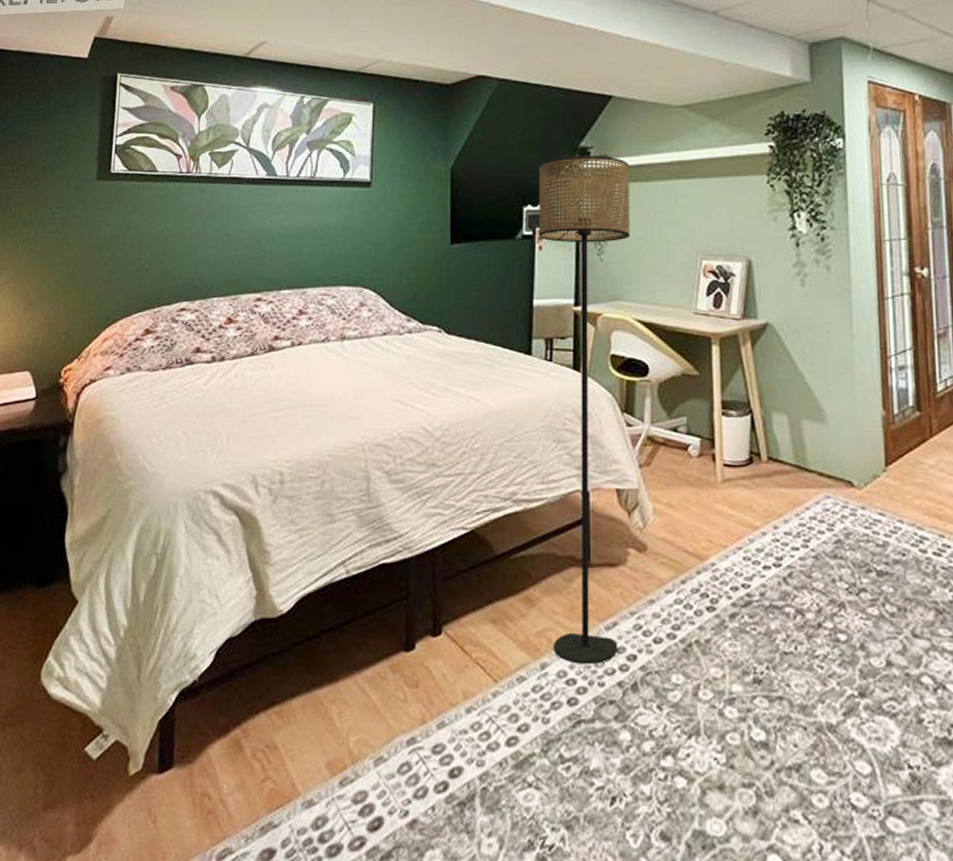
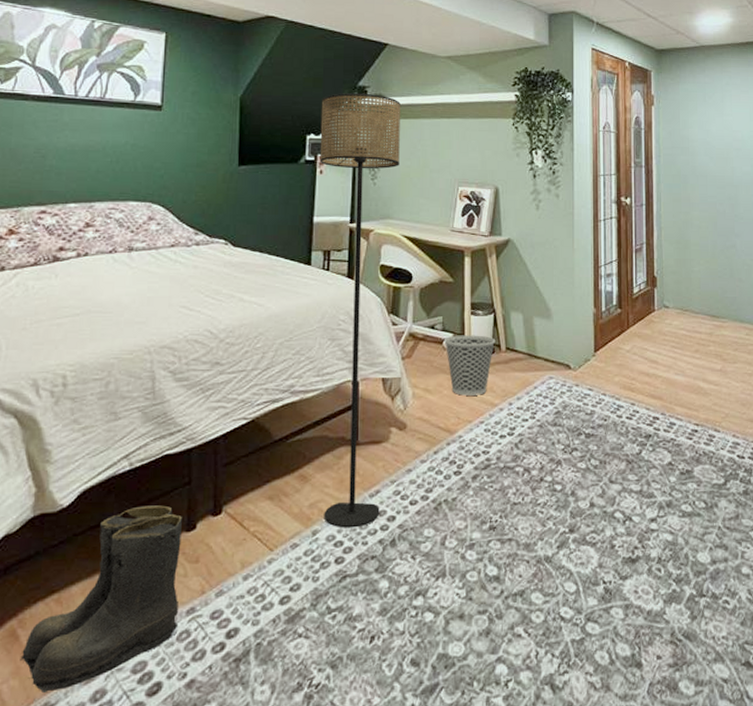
boots: none [244,618,400,811] -> present [20,505,182,692]
wastebasket: none [689,440,755,515] -> present [443,335,496,396]

